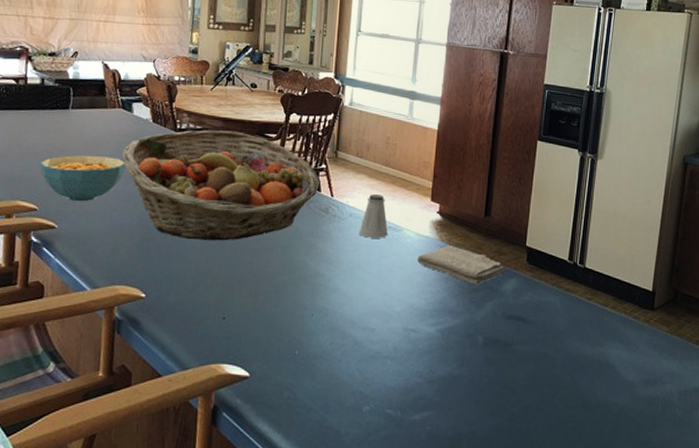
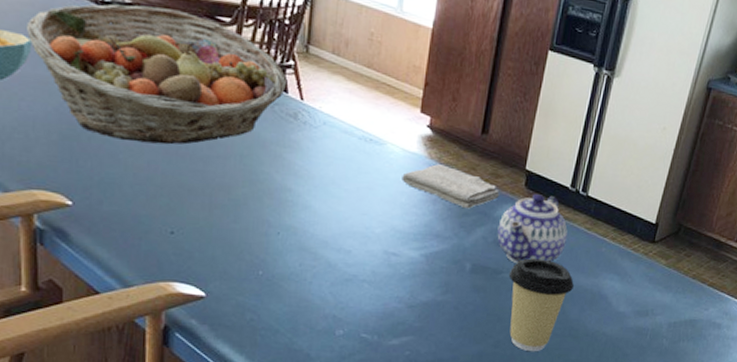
saltshaker: present [358,194,388,238] -> none [333,100,369,152]
teapot: none [505,268,570,335] -> present [497,194,568,263]
coffee cup: none [518,330,581,424] -> present [508,258,574,351]

